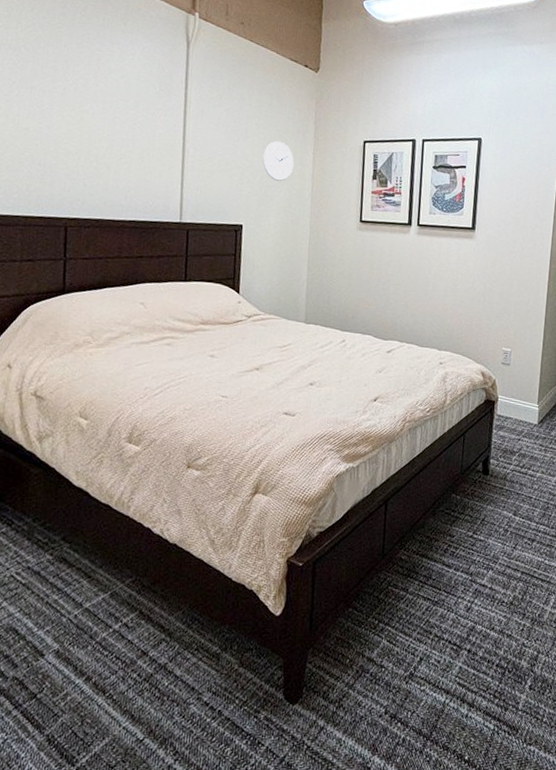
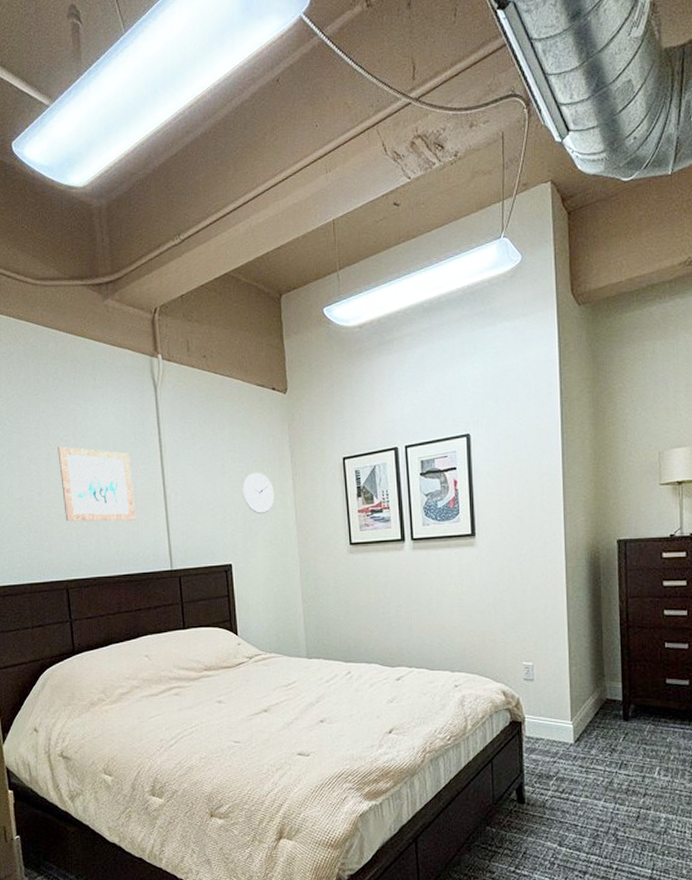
wall art: none [74,83,152,169] -> present [58,446,136,522]

